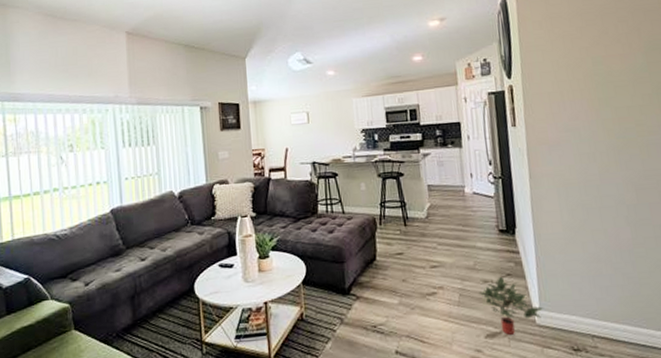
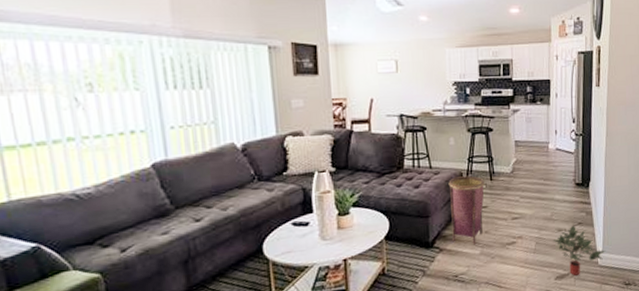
woven basket: none [362,221,400,294] -> present [448,176,484,245]

